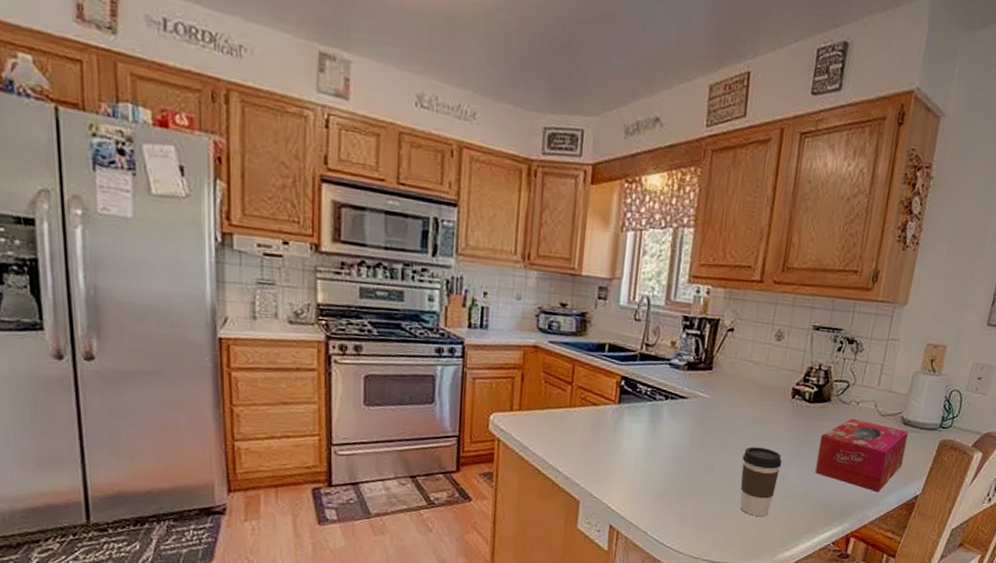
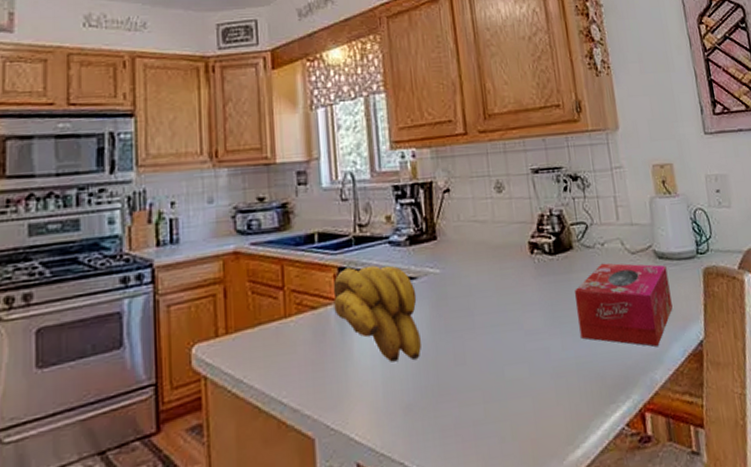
banana bunch: none [612,378,685,460] -> present [333,265,421,362]
coffee cup: present [740,447,782,516] -> none [494,319,543,411]

